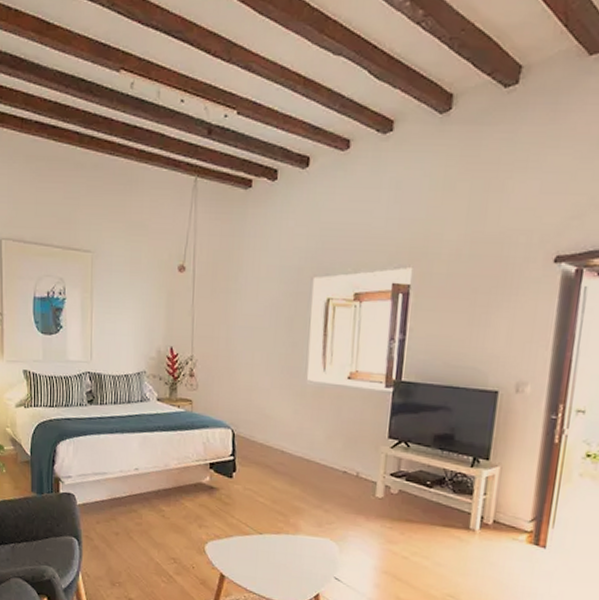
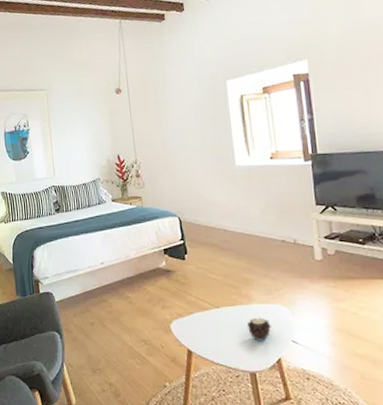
candle: none [289,549,315,575] -> present [246,317,271,341]

